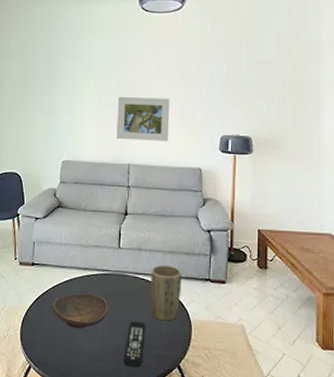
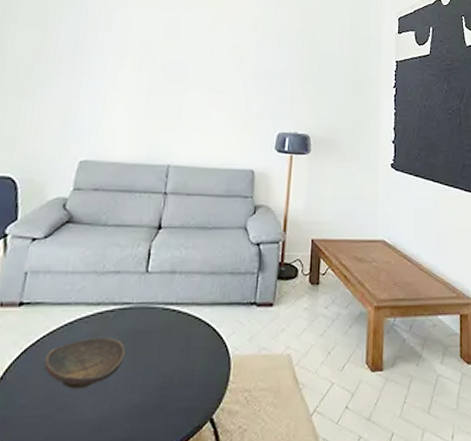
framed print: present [117,96,170,141] -> none [155,82,224,138]
remote control: present [123,321,145,368] -> none [139,367,173,431]
plant pot: present [150,264,181,322] -> none [182,289,223,363]

